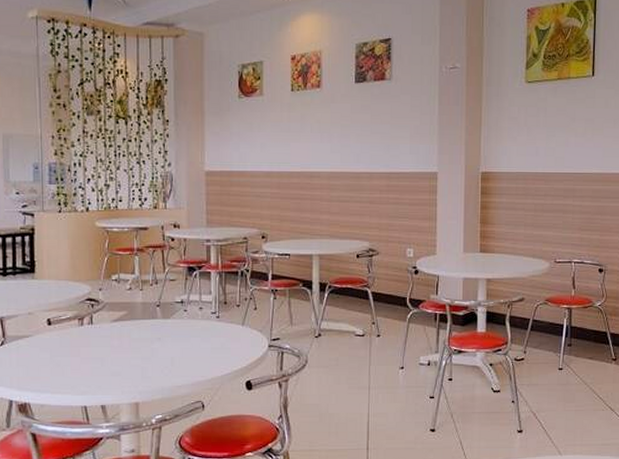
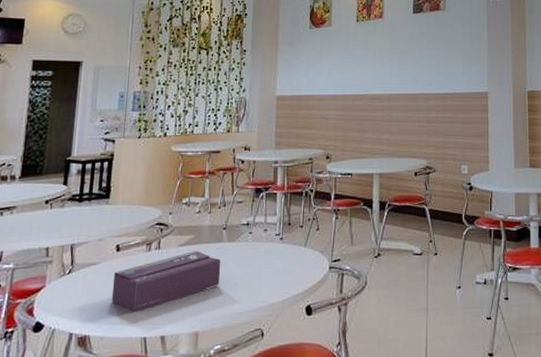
tissue box: none [47,326,157,384] -> present [111,250,221,313]

